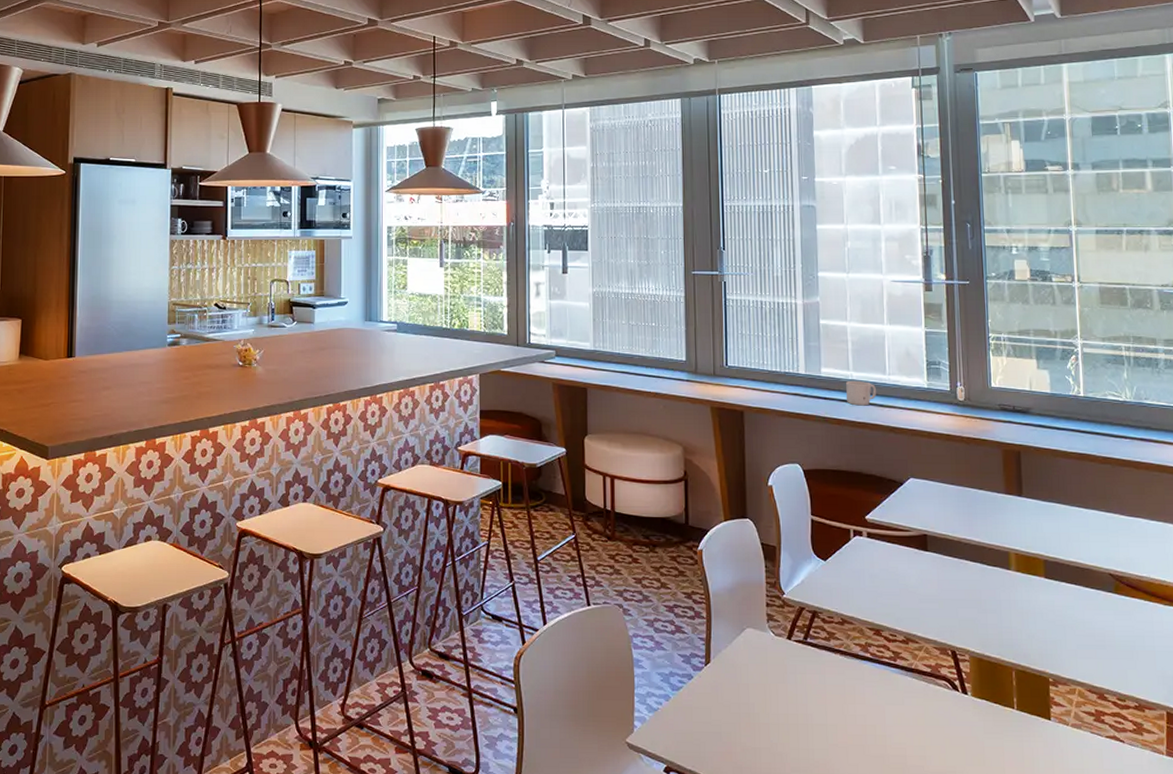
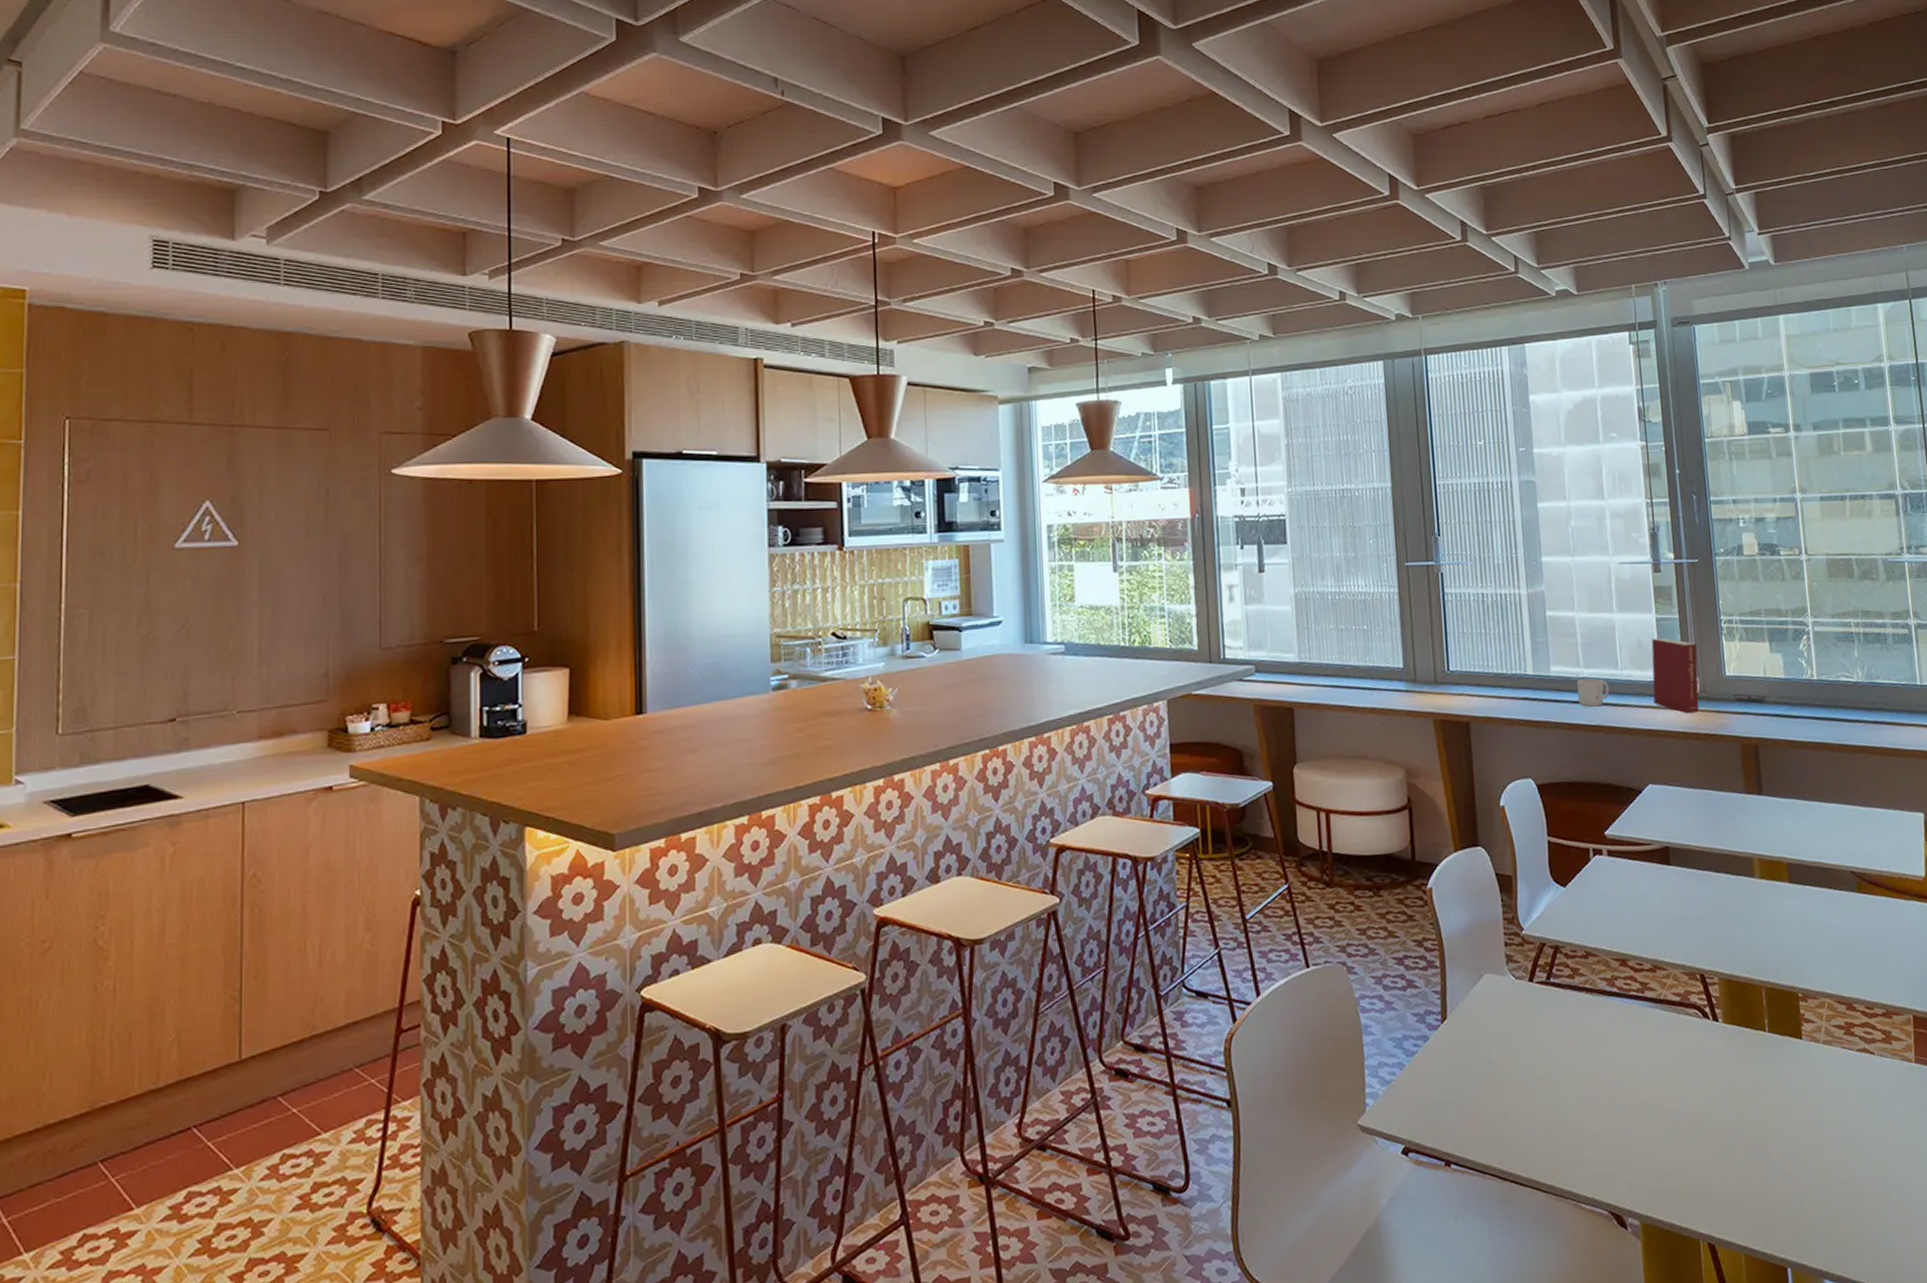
book: none [918,349,965,418] -> present [1651,637,1699,714]

